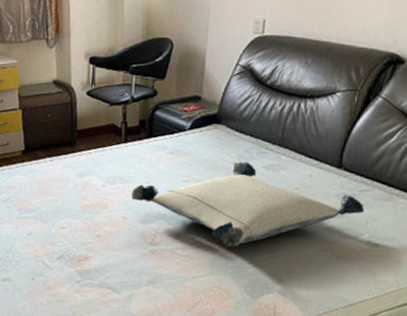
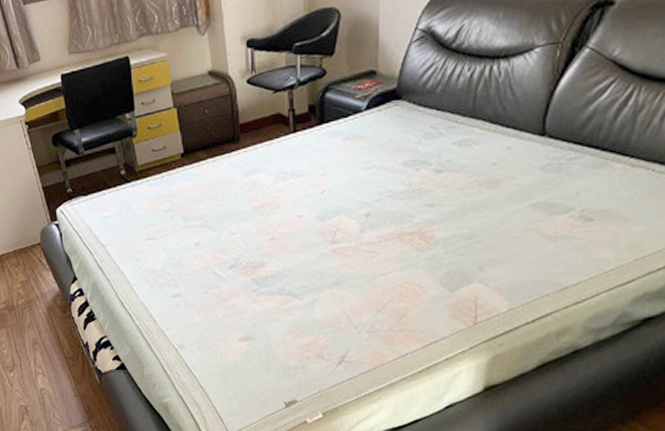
pillow: present [131,161,365,247] -> none [306,139,575,237]

